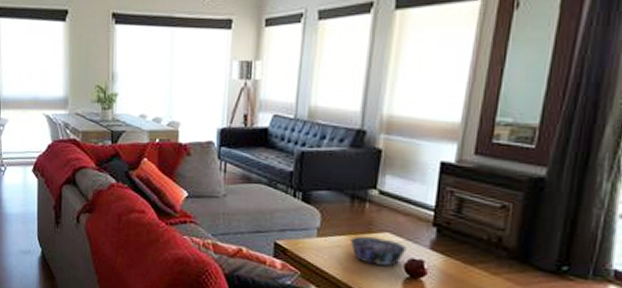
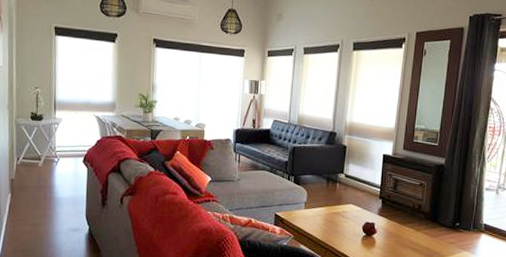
decorative bowl: present [349,236,407,266] -> none [326,207,364,228]

